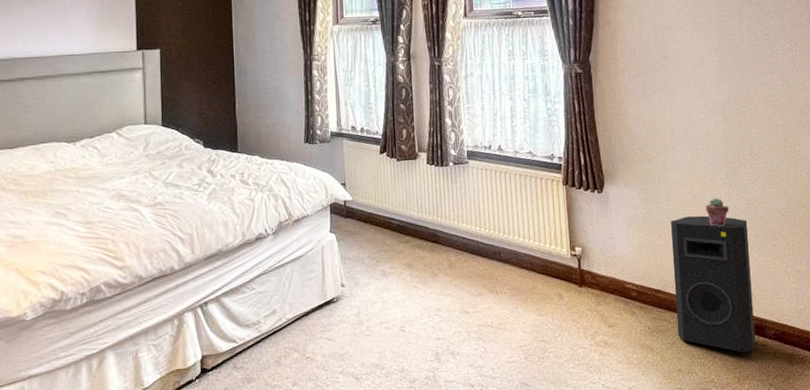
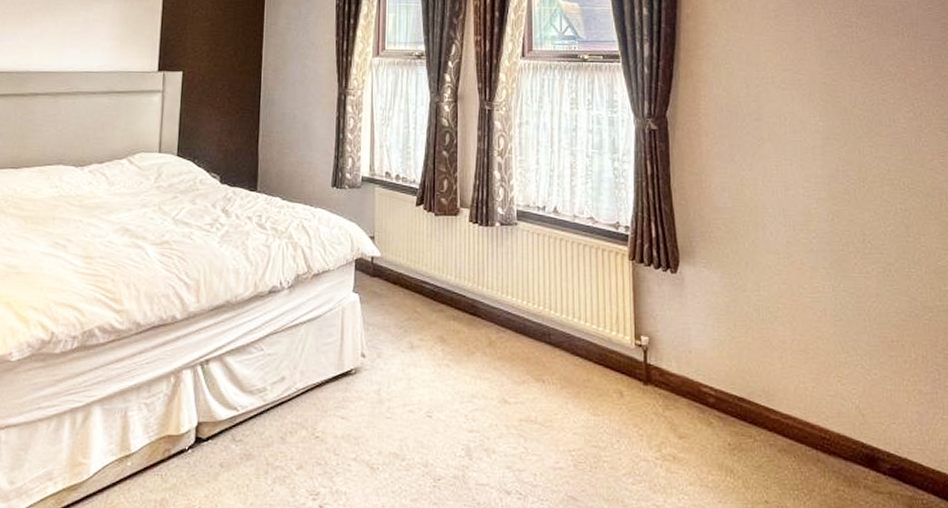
speaker: present [671,215,756,353] -> none [760,311,866,489]
potted succulent: present [705,198,729,226] -> none [804,291,834,326]

